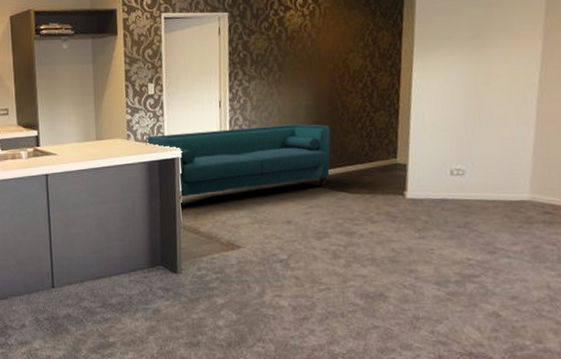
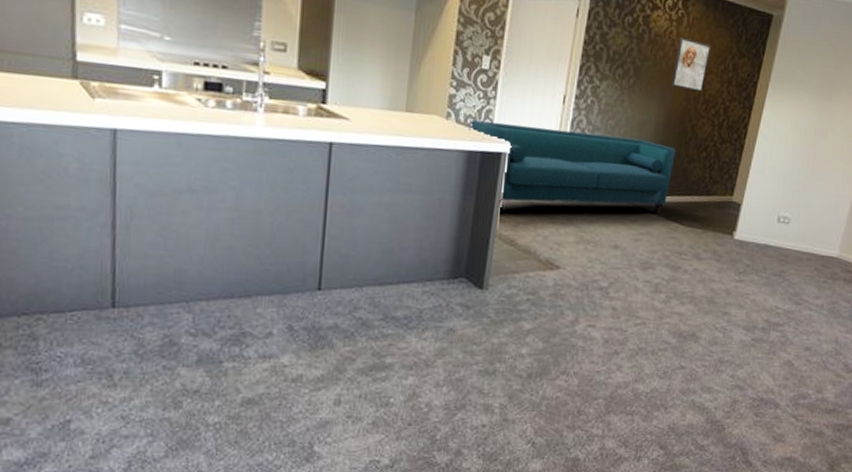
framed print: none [314,27,348,72] -> present [672,37,712,92]

